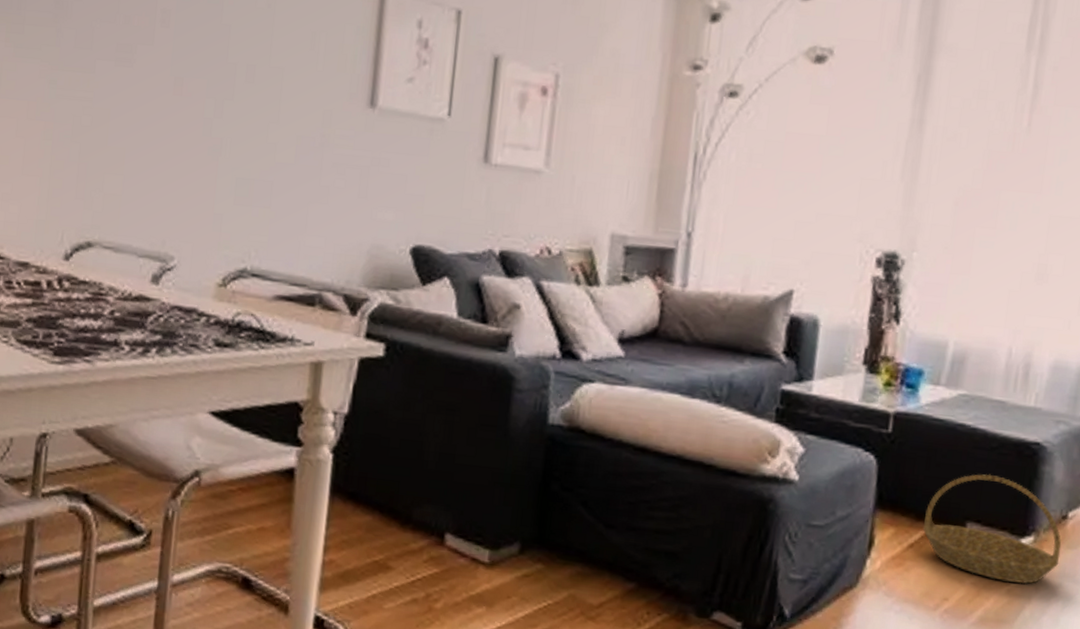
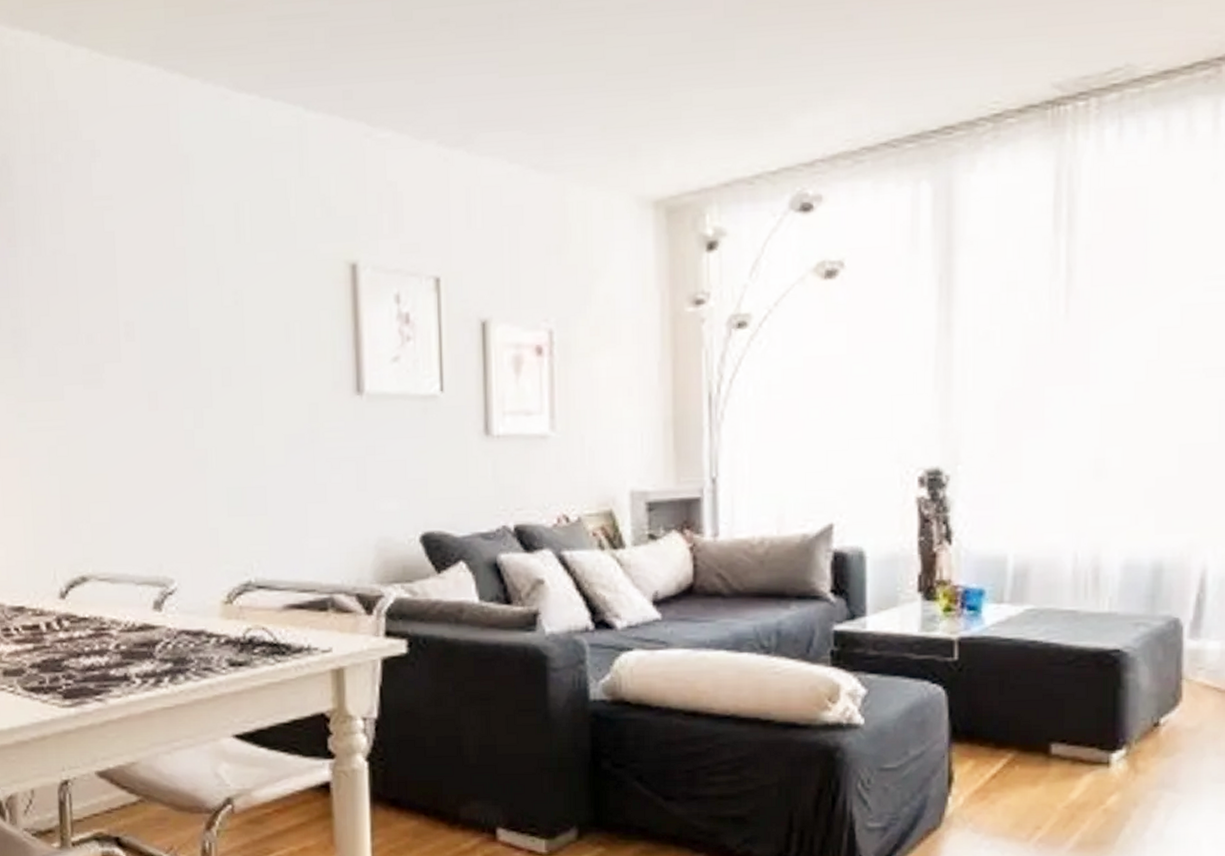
basket: present [922,474,1062,584] -> none [1004,689,1157,801]

